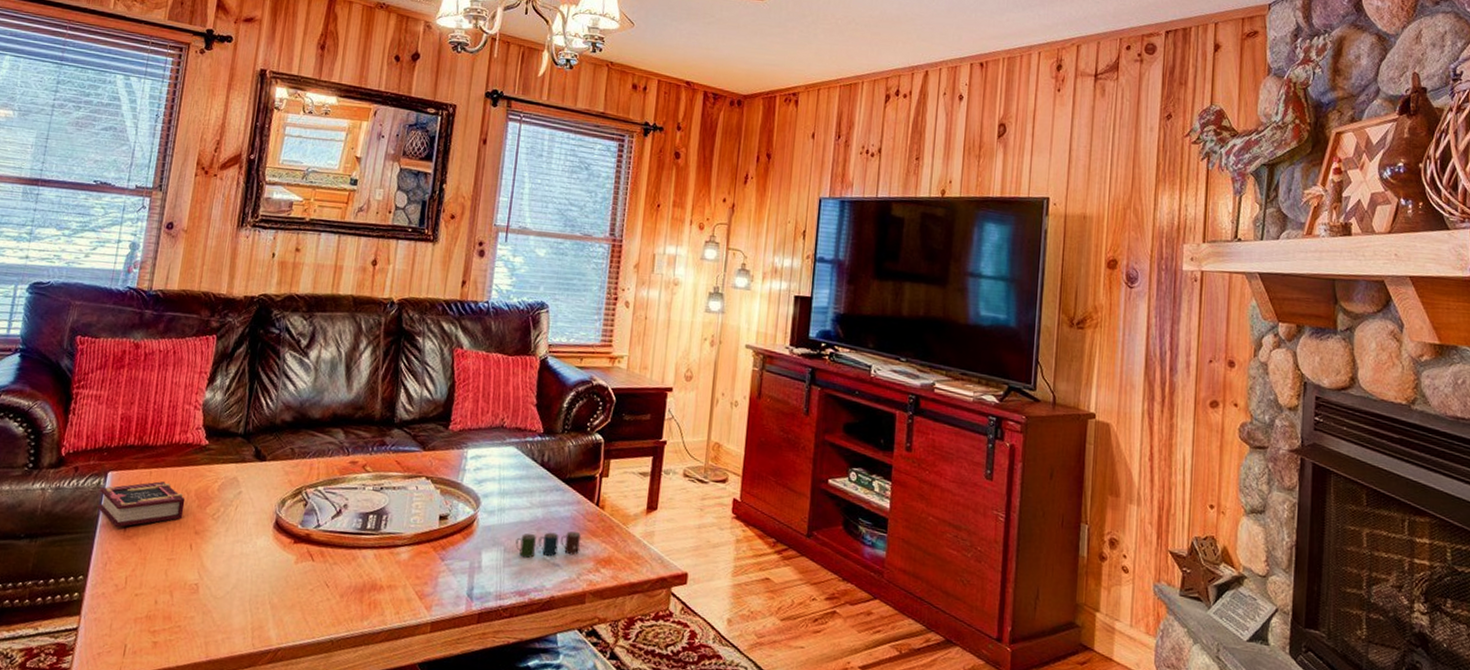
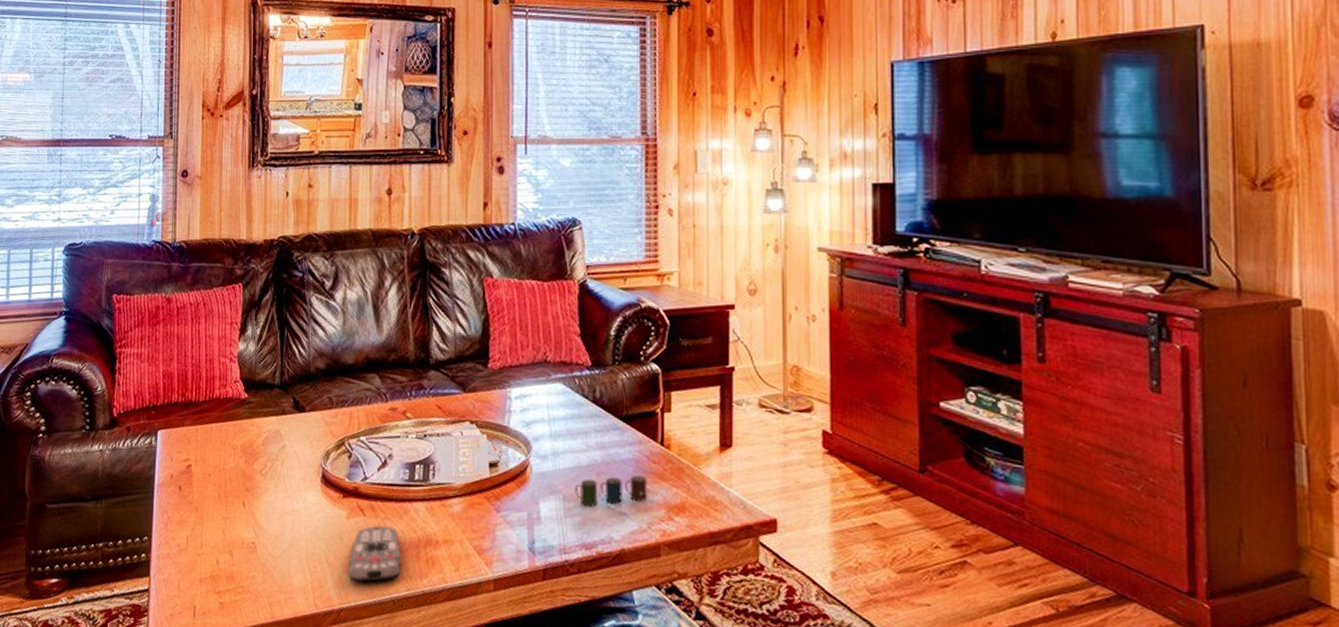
book: present [97,481,186,528] -> none [152,438,233,487]
remote control: none [290,570,345,623] -> present [348,525,401,582]

